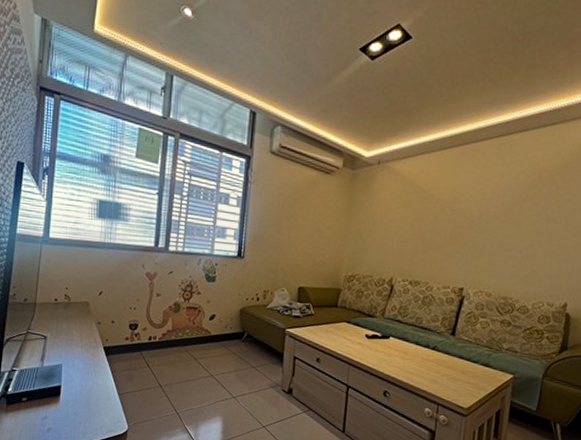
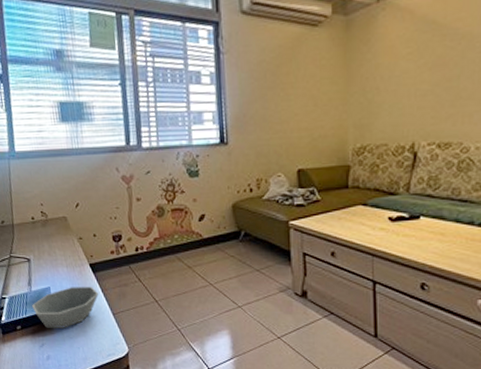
bowl: none [41,366,108,404] -> present [32,286,98,328]

